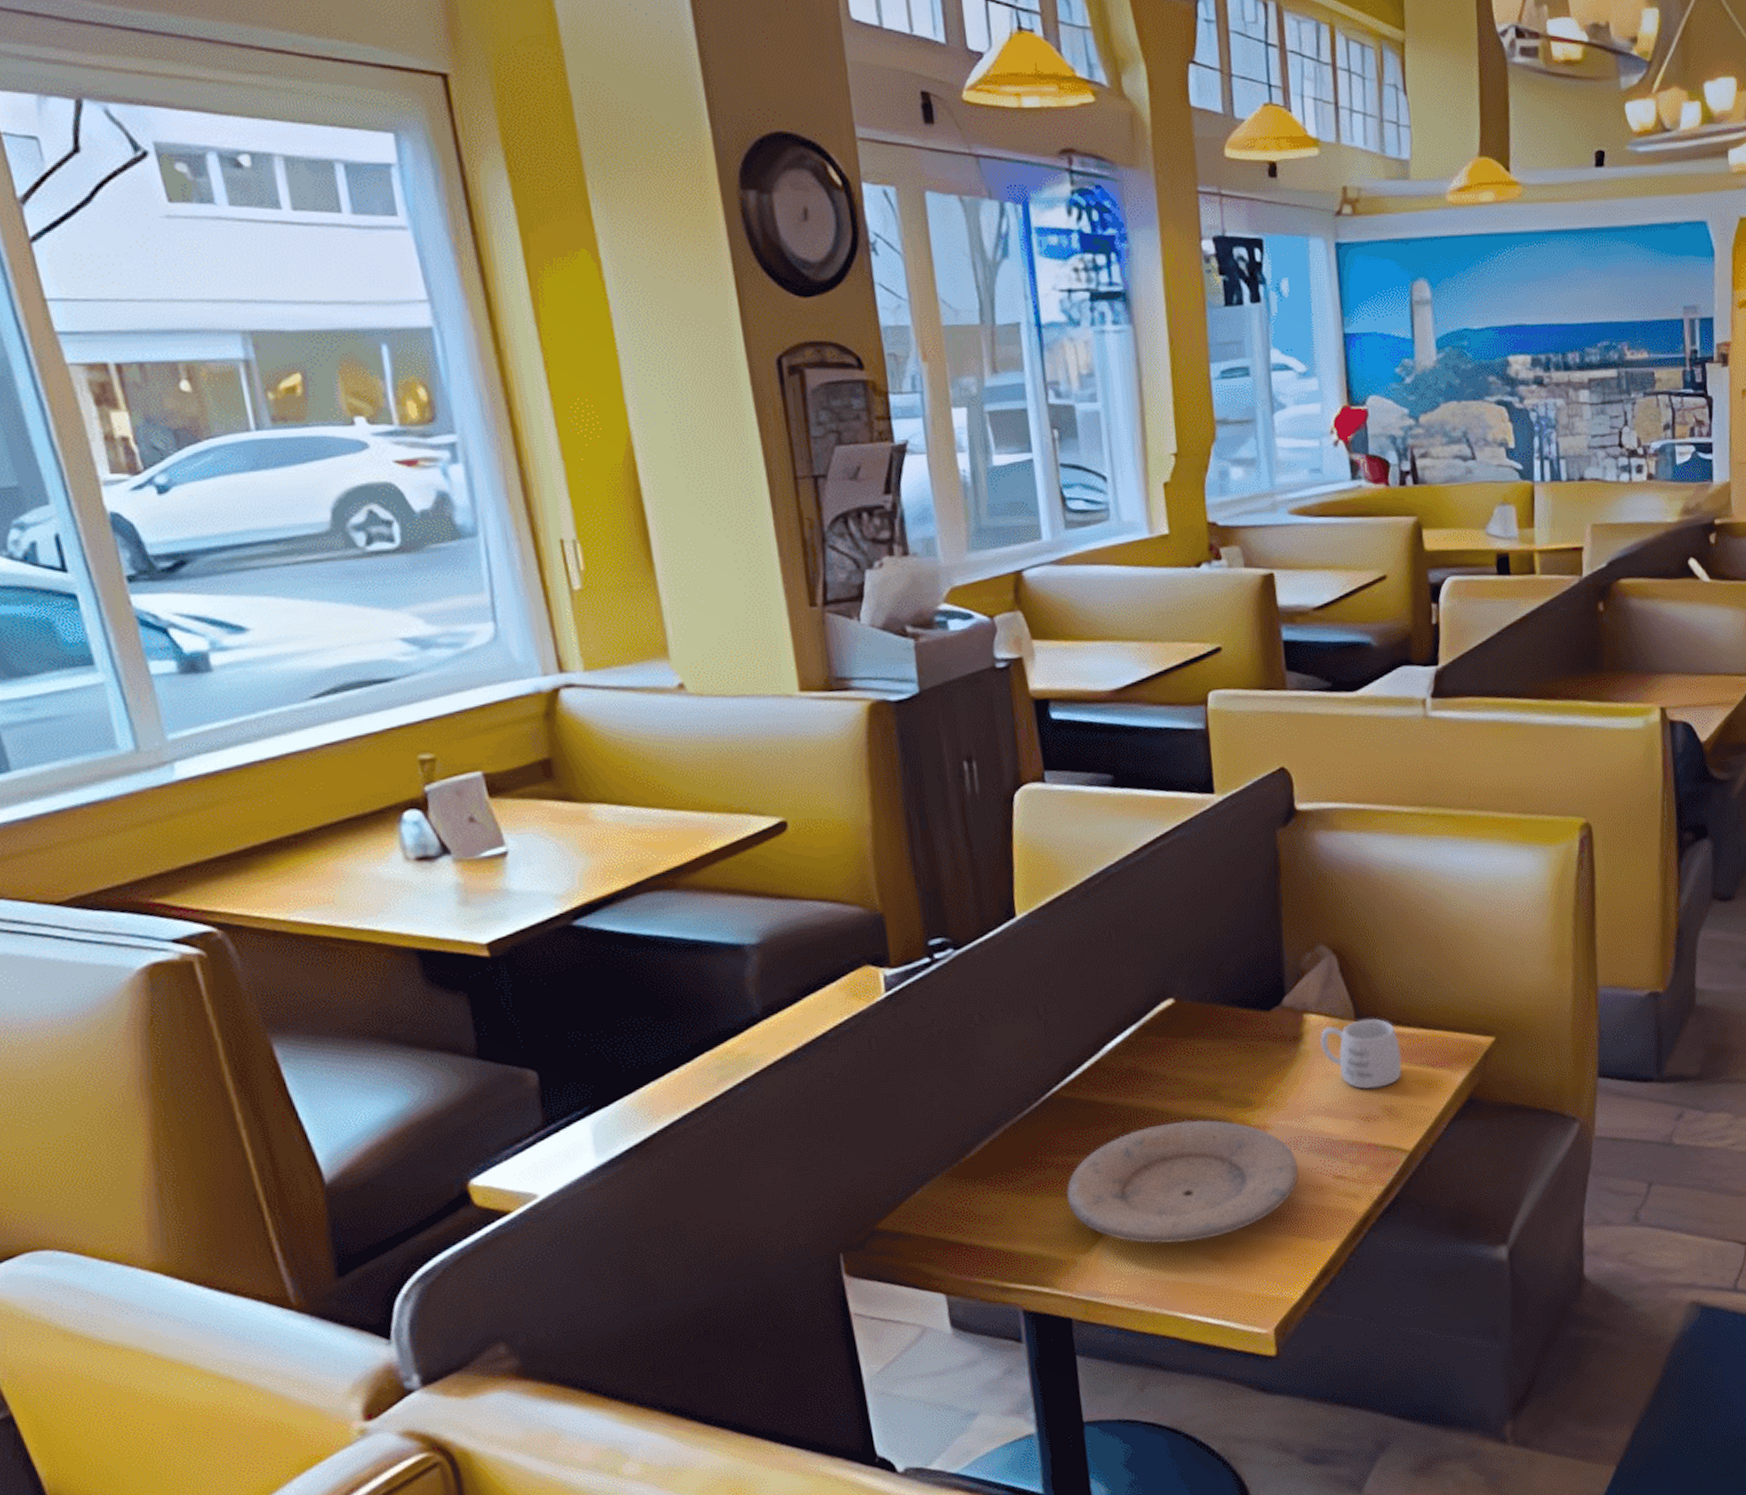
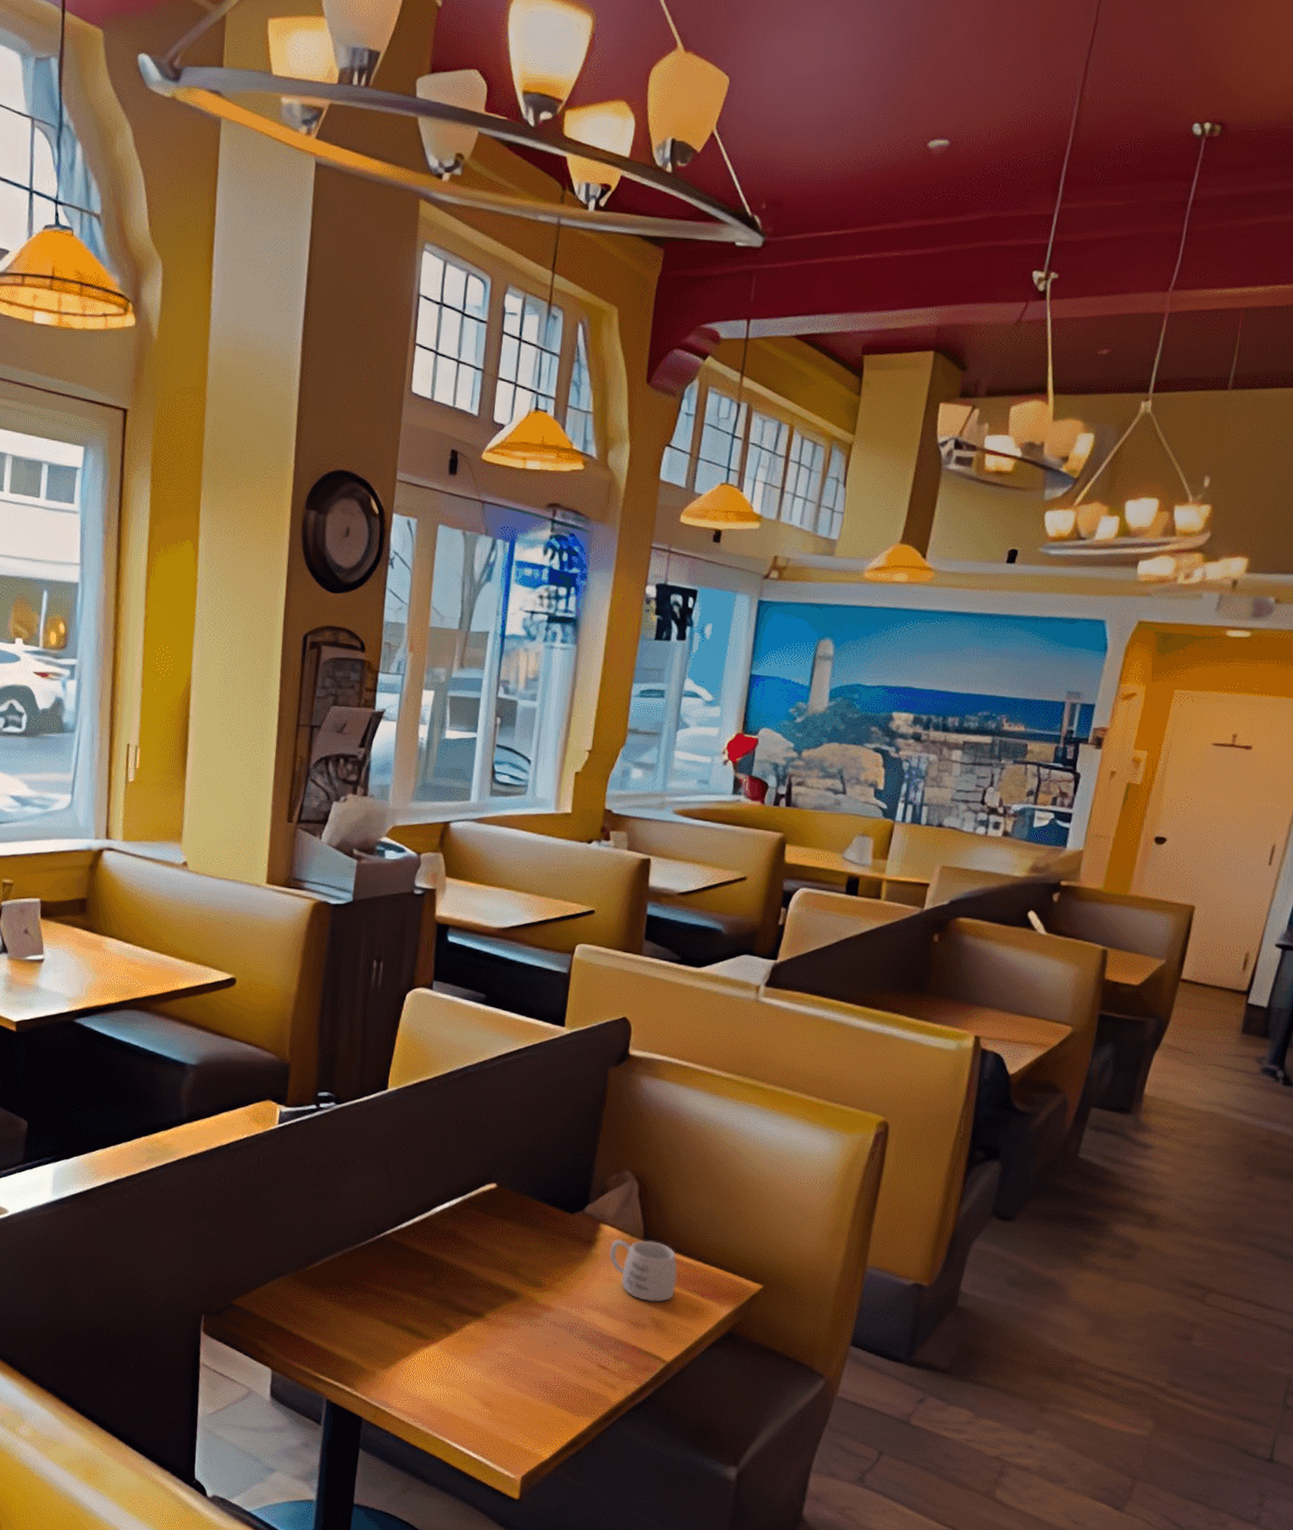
plate: present [1066,1119,1299,1244] -> none [379,1282,570,1387]

